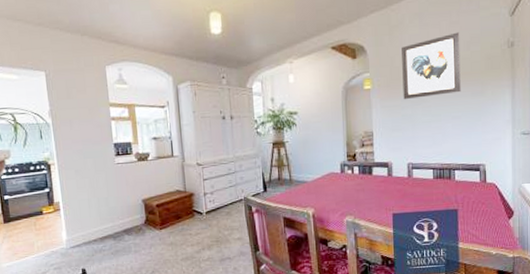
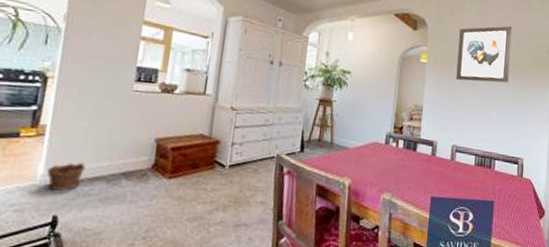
clay pot: none [68,226,96,250] -> present [46,162,86,191]

